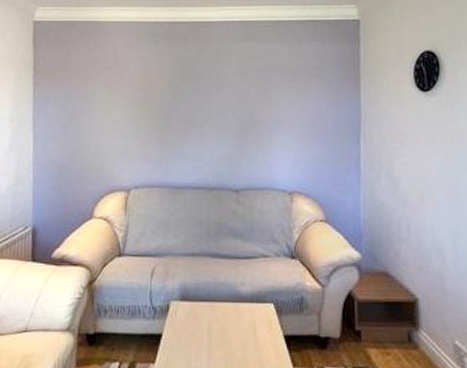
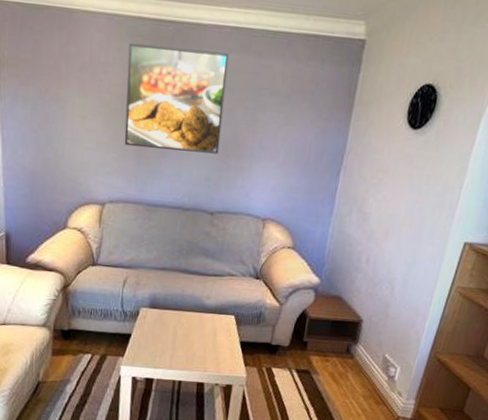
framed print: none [147,43,238,133] -> present [124,43,229,154]

